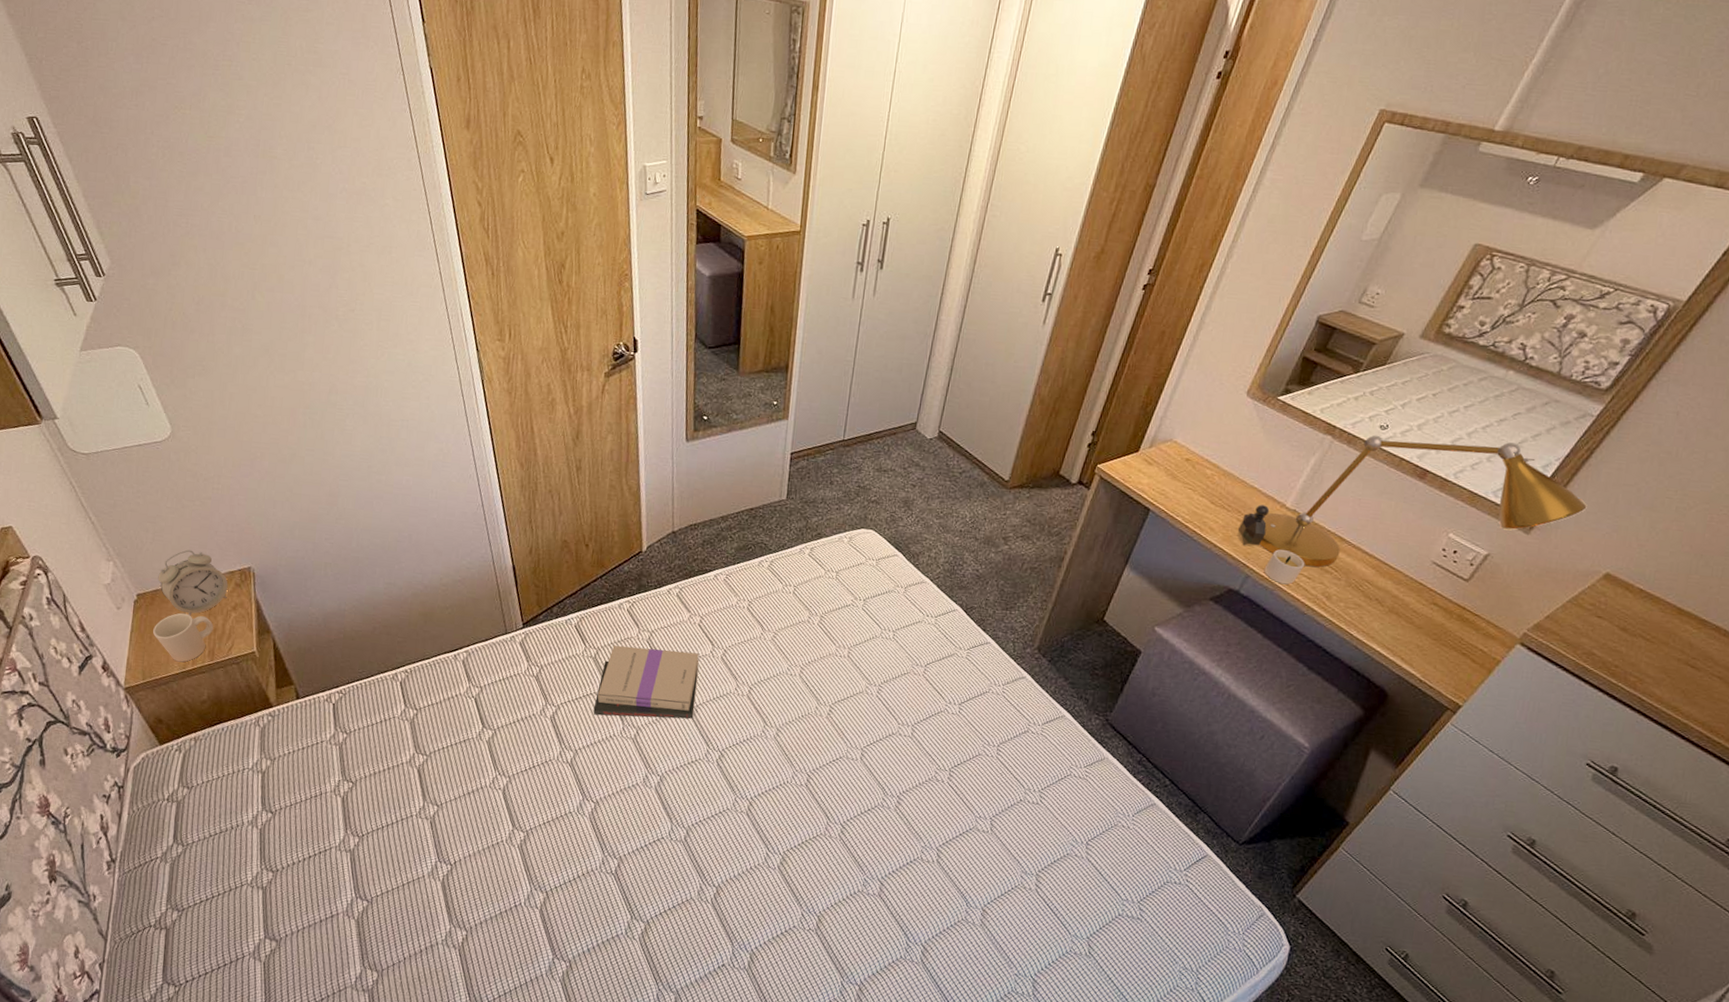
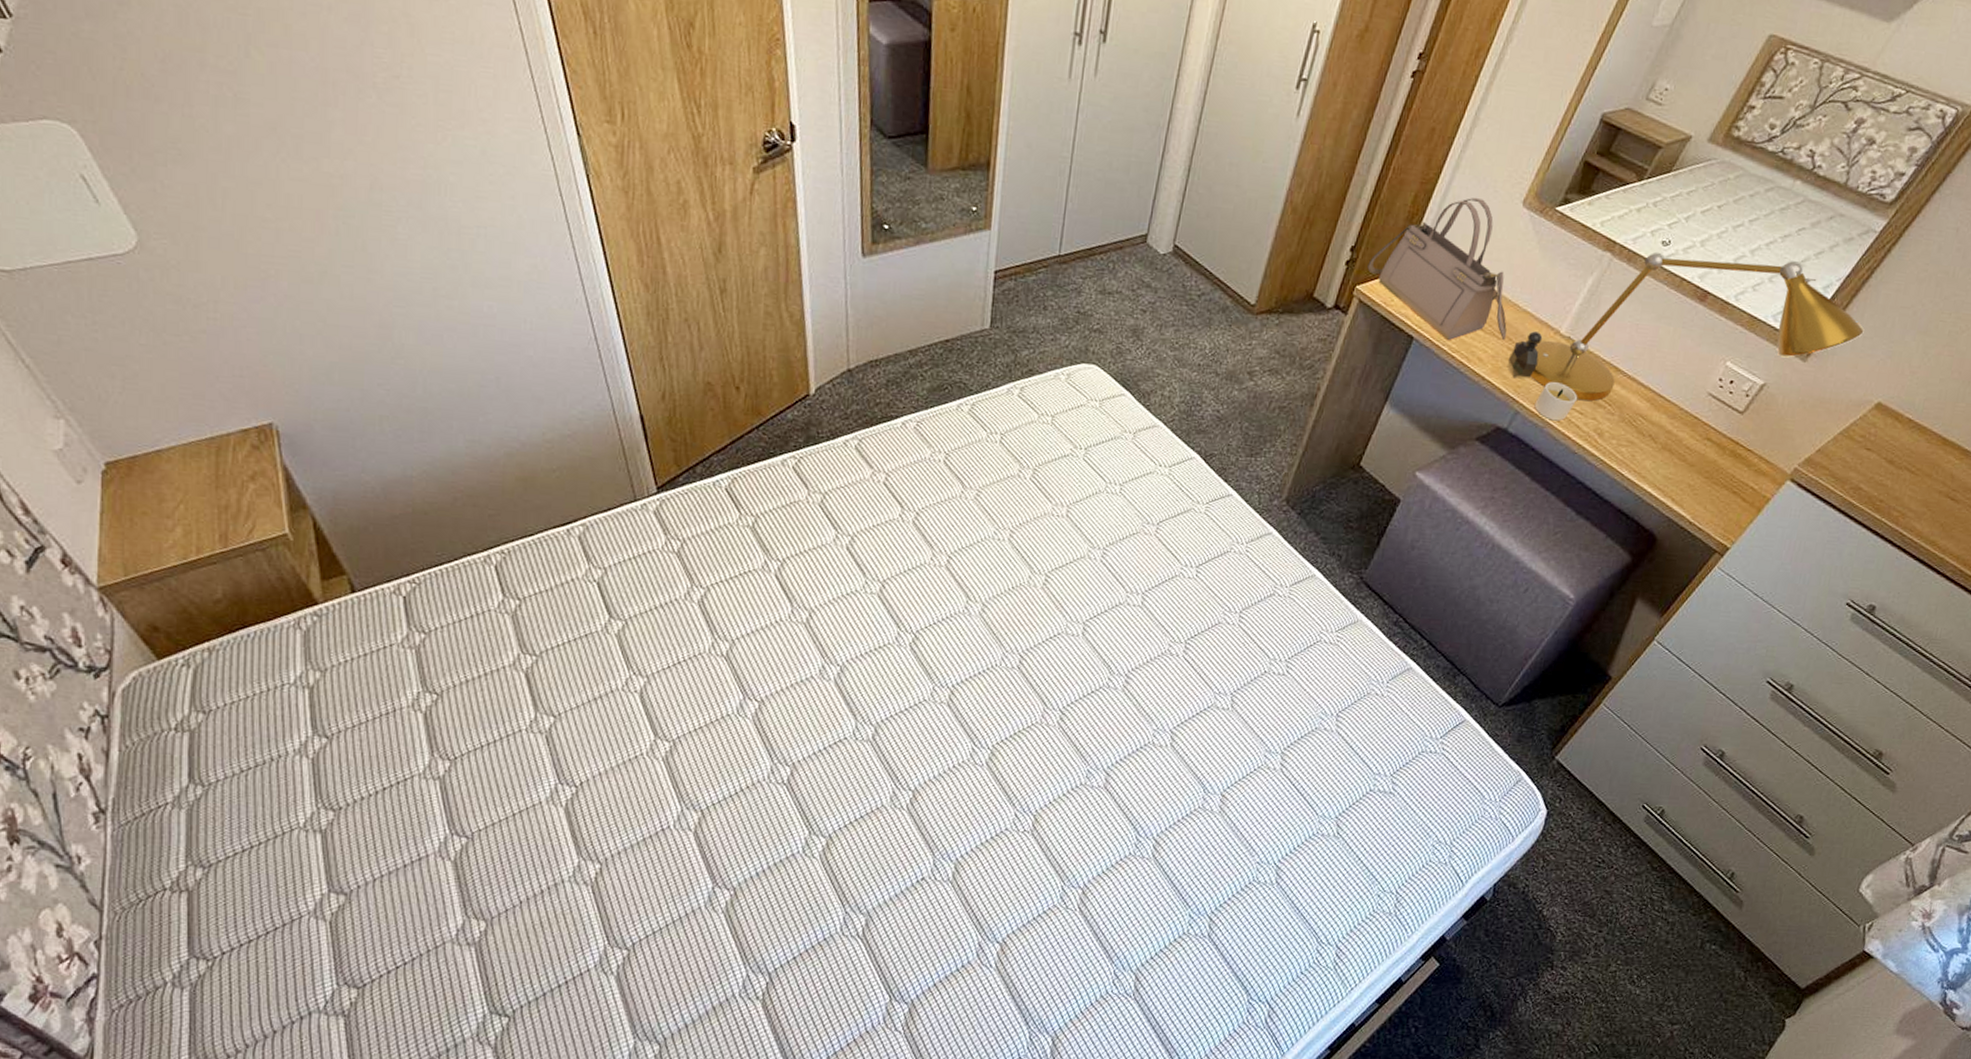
mug: present [153,612,214,663] -> none [134,485,224,551]
alarm clock: present [158,550,228,616] -> none [135,401,241,490]
books: present [593,645,700,719] -> none [753,511,886,598]
handbag: none [1107,389,1236,513] -> present [1367,197,1507,341]

